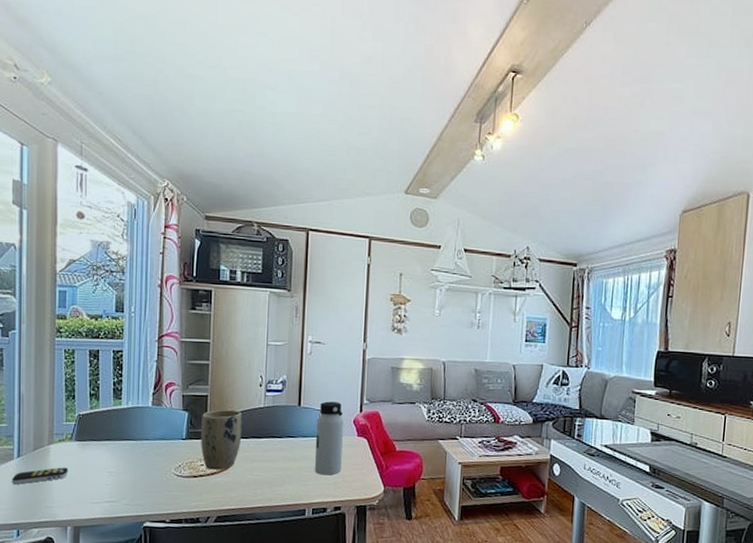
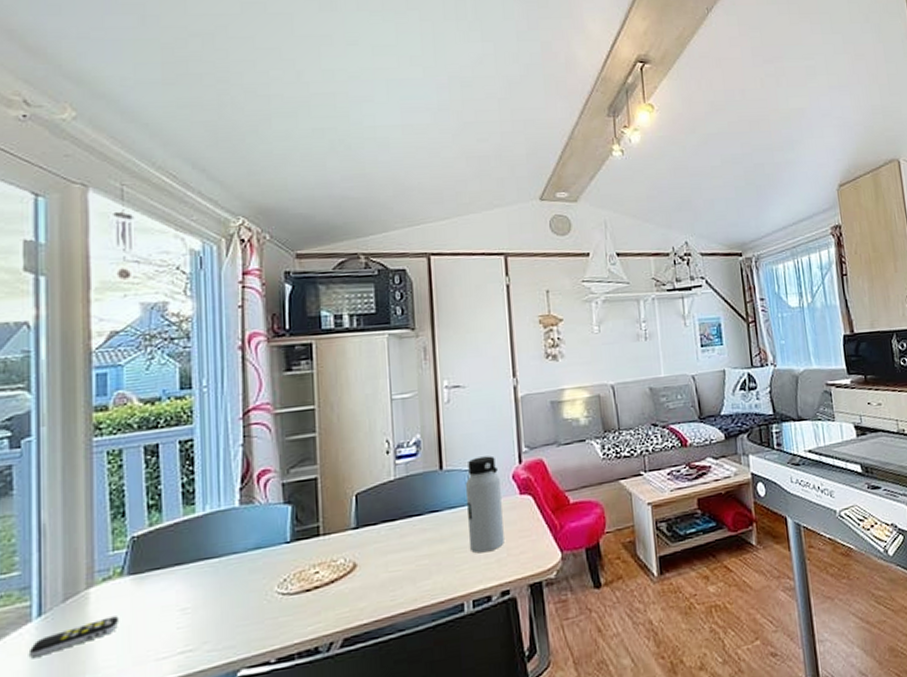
plant pot: present [201,409,243,470] -> none [311,490,369,577]

